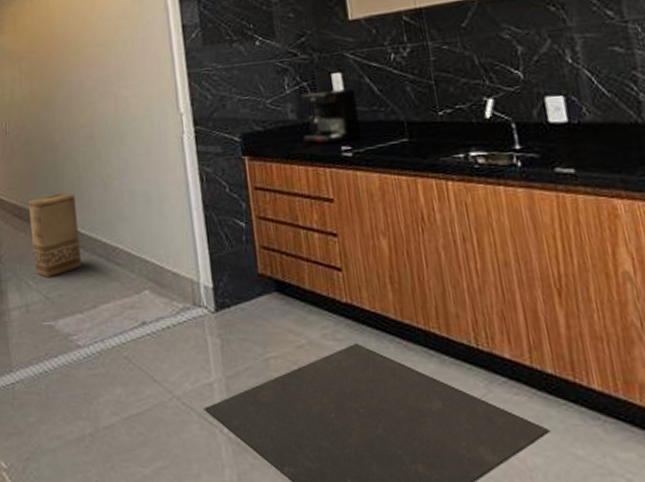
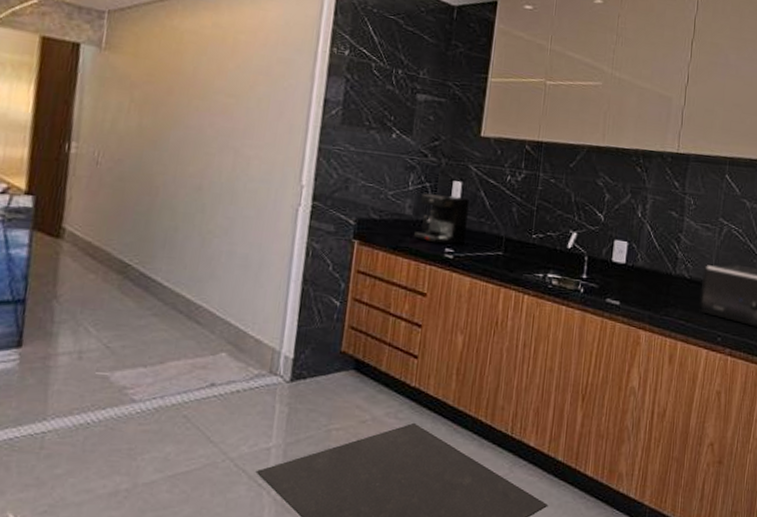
cardboard box: present [28,193,82,278] -> none [99,239,166,327]

